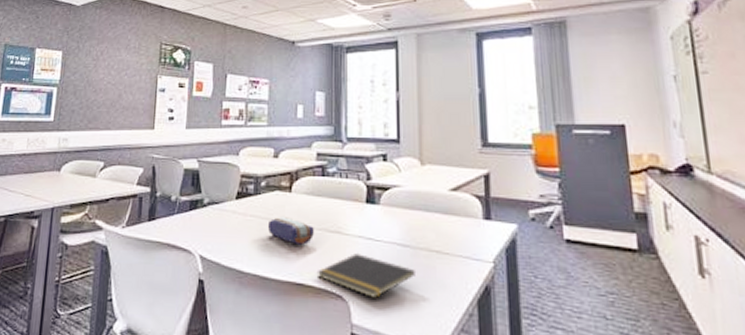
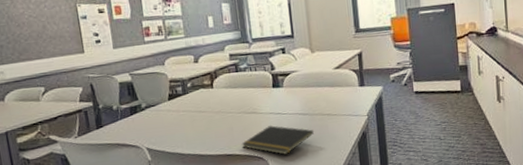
pencil case: present [268,217,314,245] -> none [198,107,236,127]

